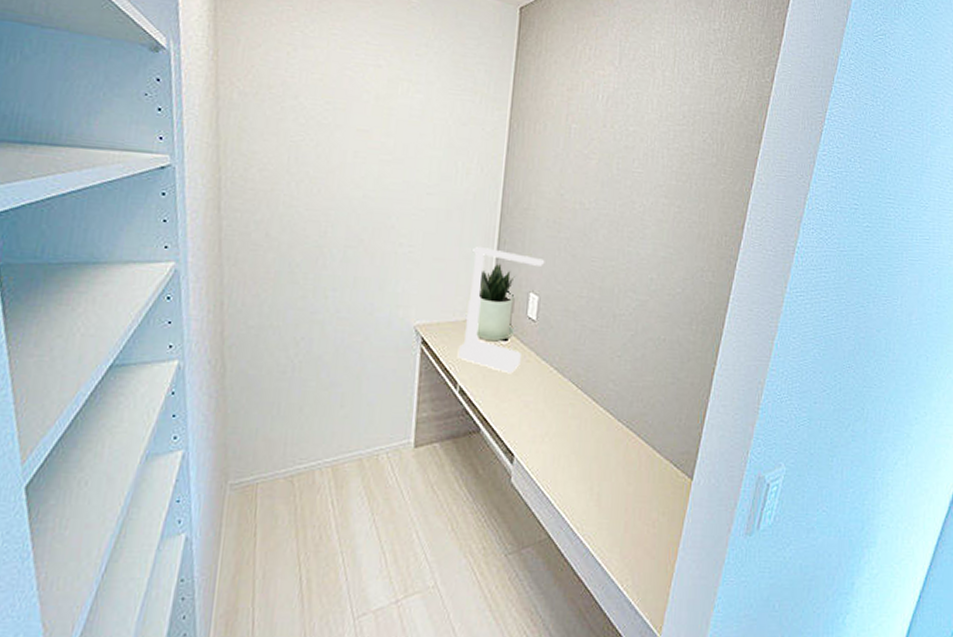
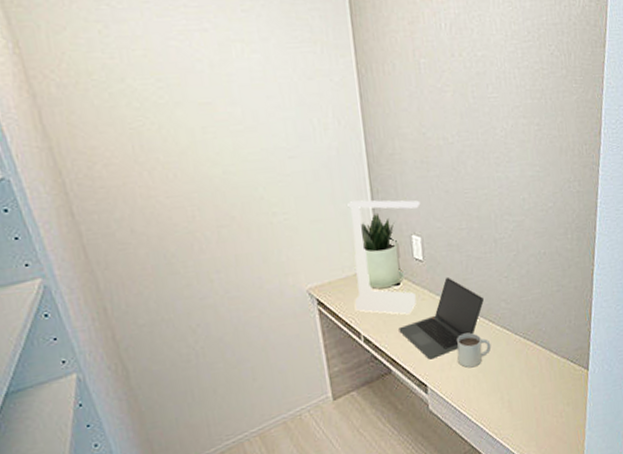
laptop: none [497,343,591,427] -> present [399,276,484,360]
mug: none [551,407,590,447] -> present [456,332,492,368]

